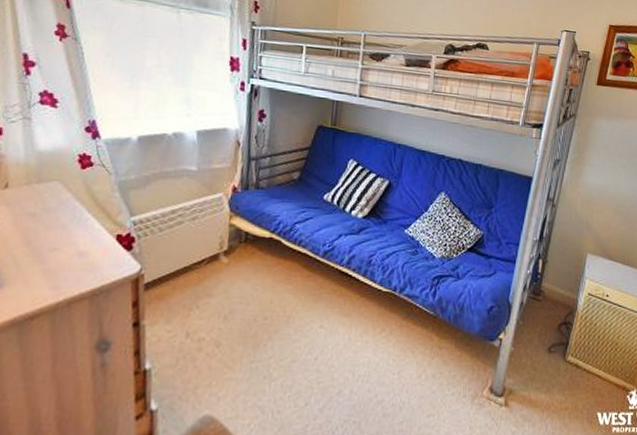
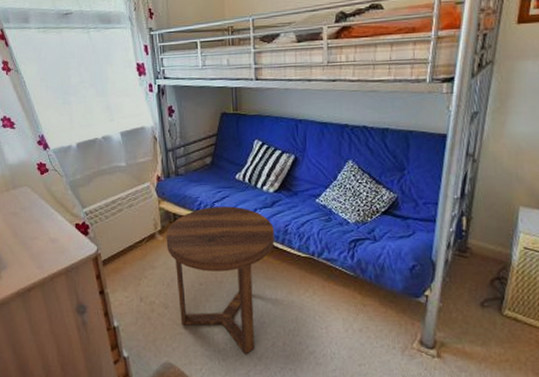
side table: none [230,228,357,405] -> present [166,206,275,355]

